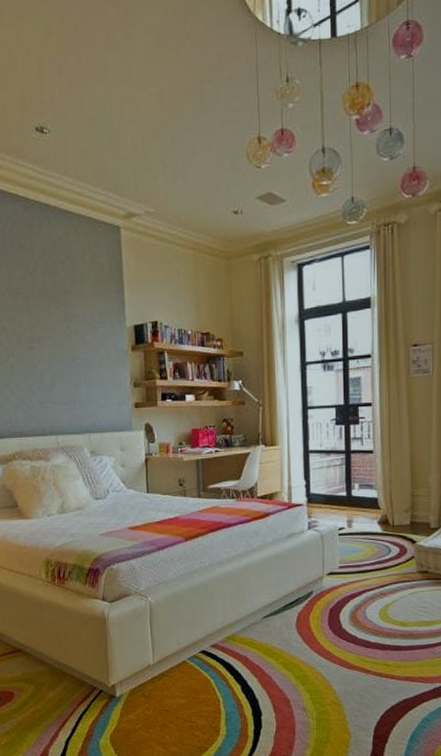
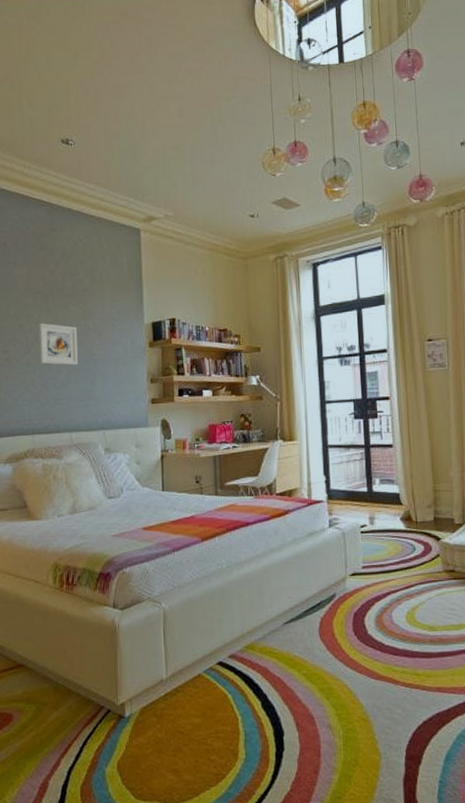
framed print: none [21,325,61,369] -> present [39,323,78,366]

